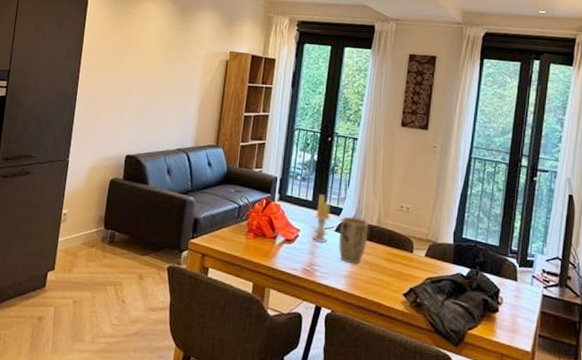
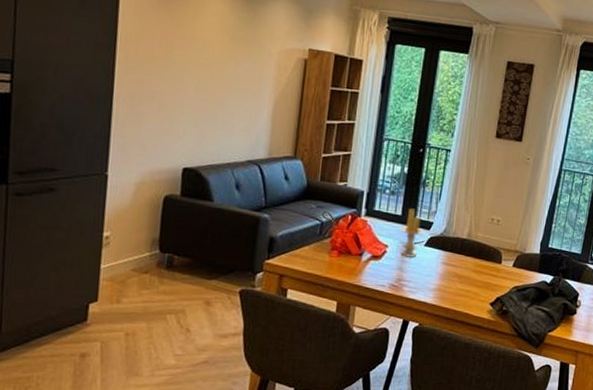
plant pot: present [338,216,369,264] -> none [427,230,459,278]

